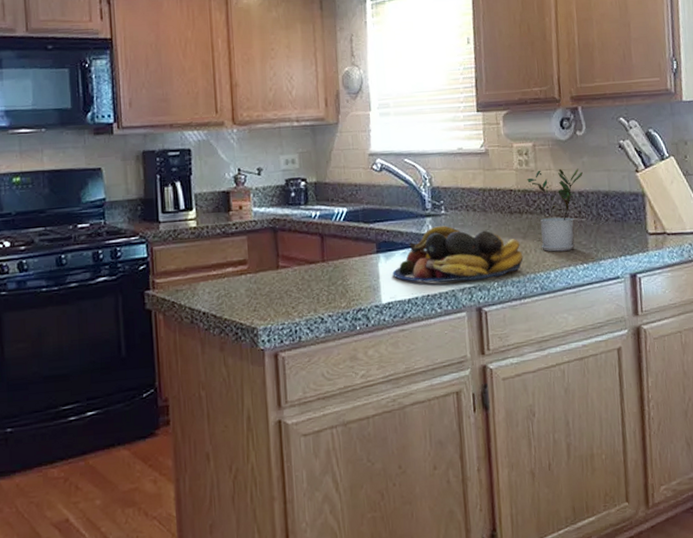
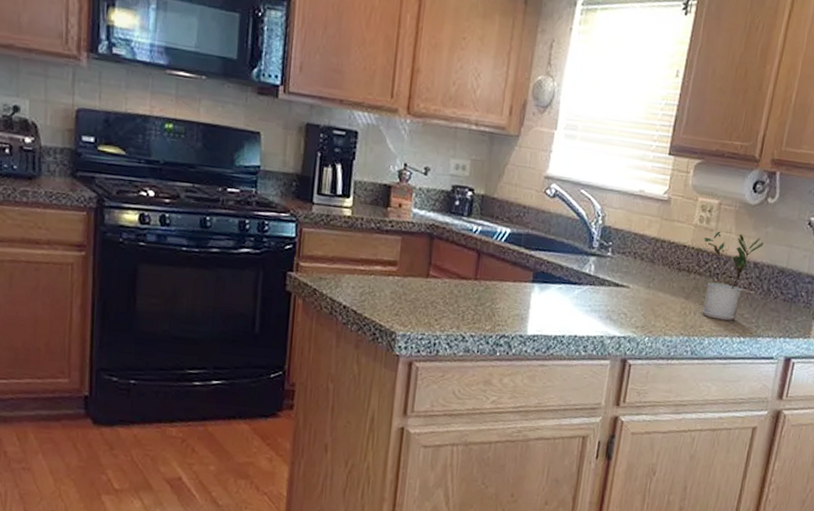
fruit bowl: present [392,225,524,283] -> none [544,267,682,333]

